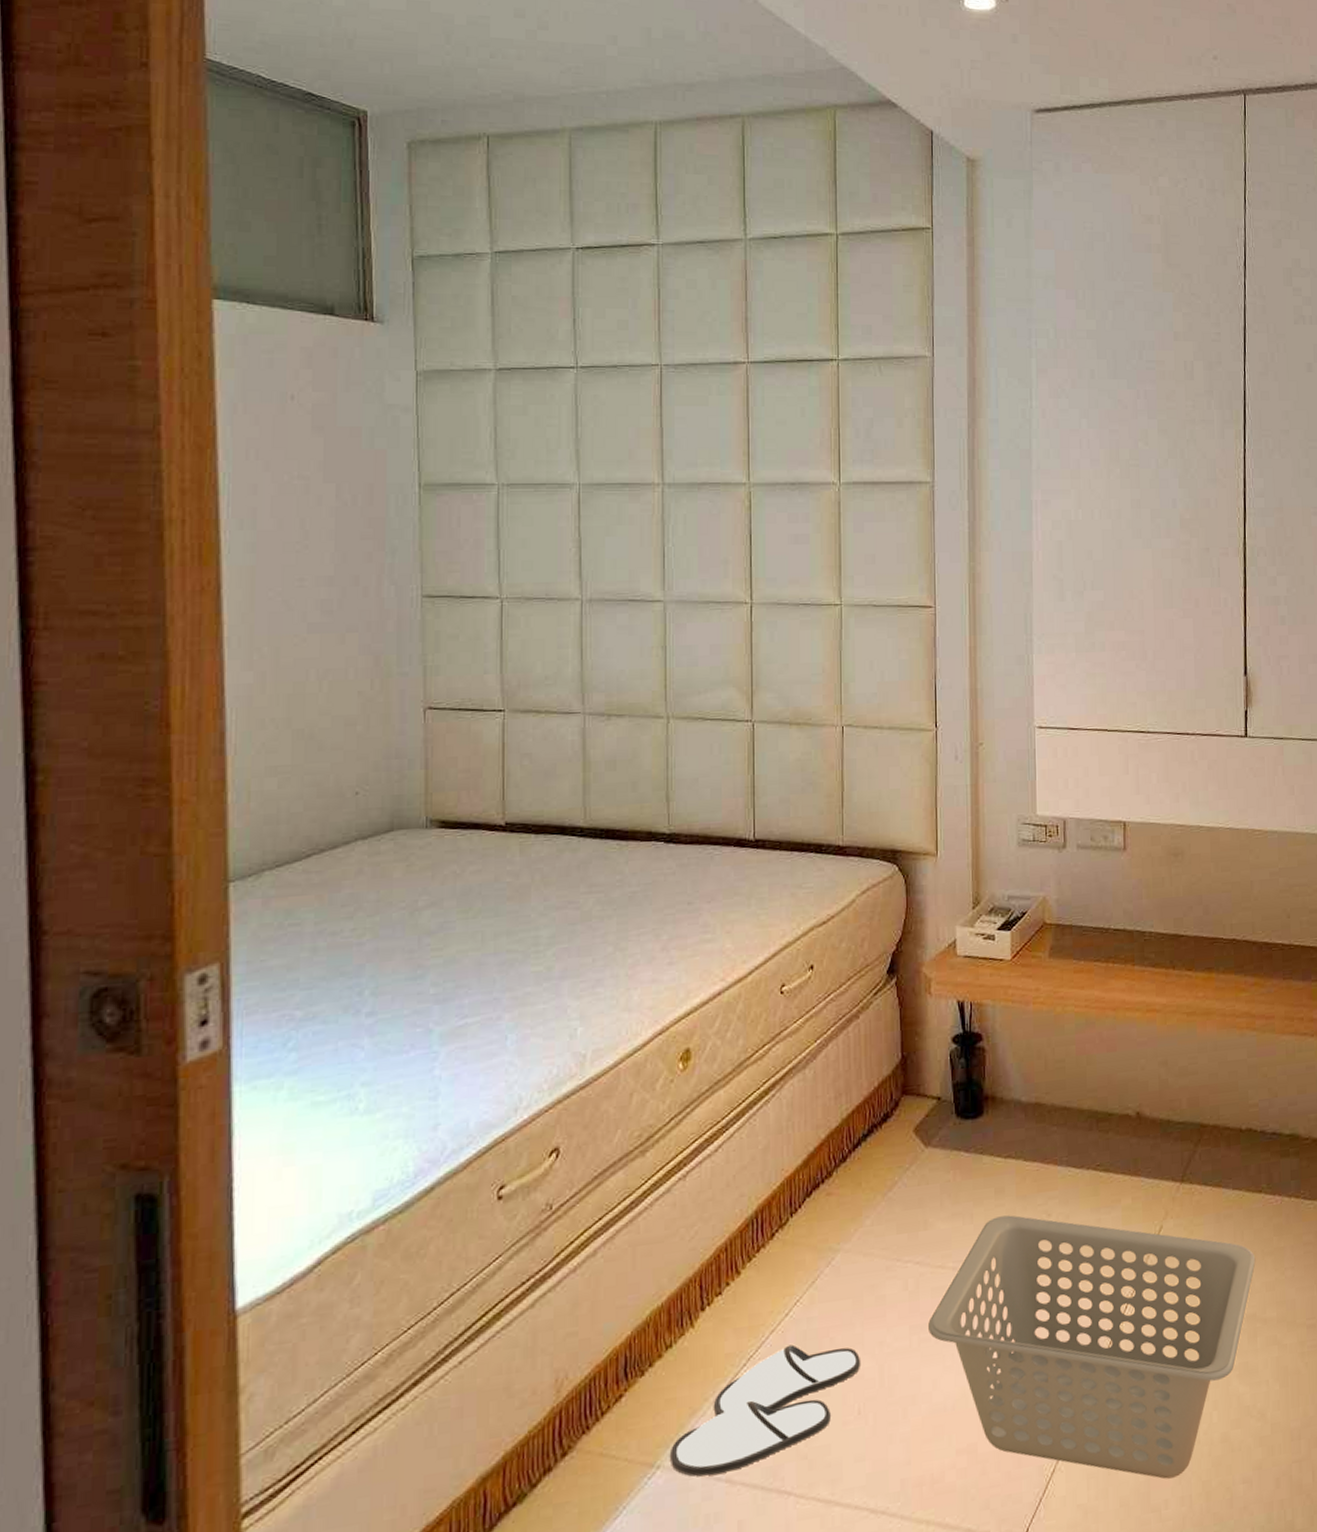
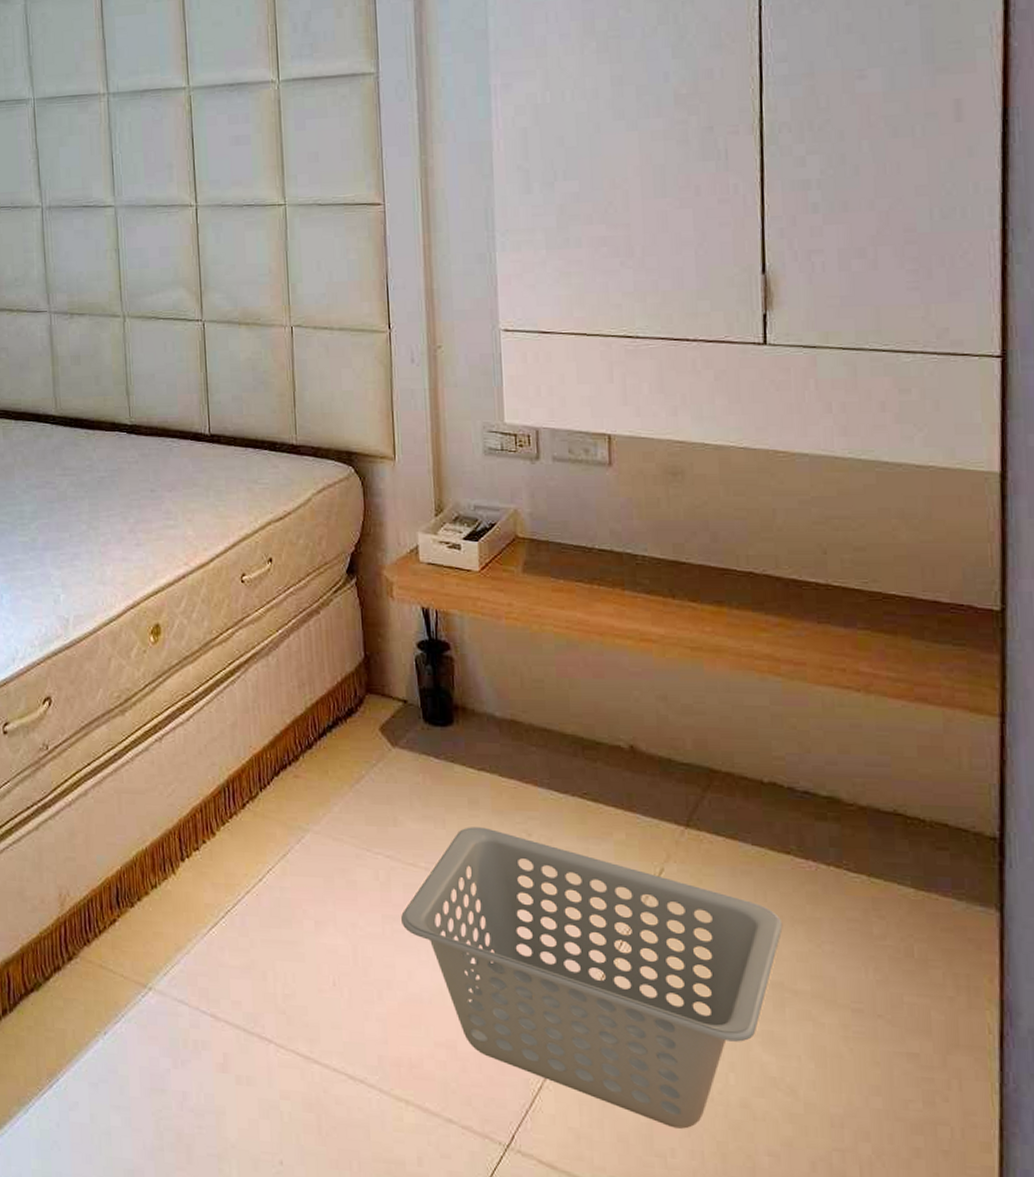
slippers: present [669,1344,861,1477] -> none [159,908,335,1008]

